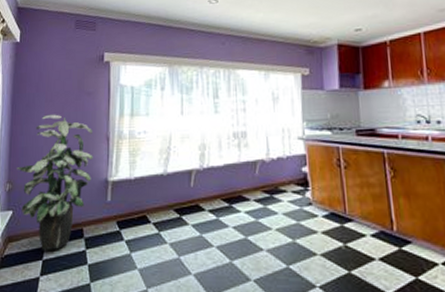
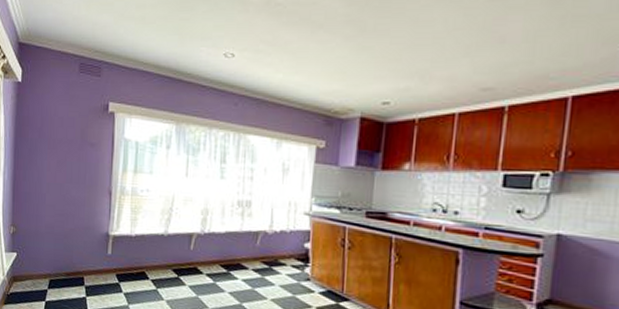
indoor plant: present [17,114,93,250] -> none [20,162,95,294]

